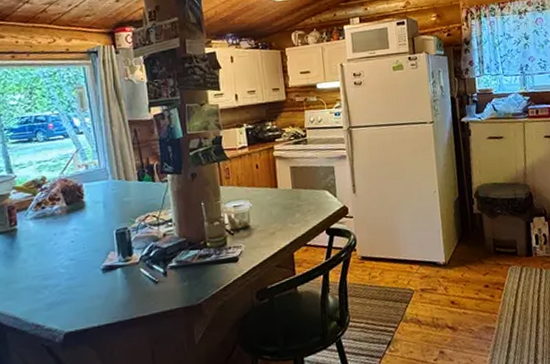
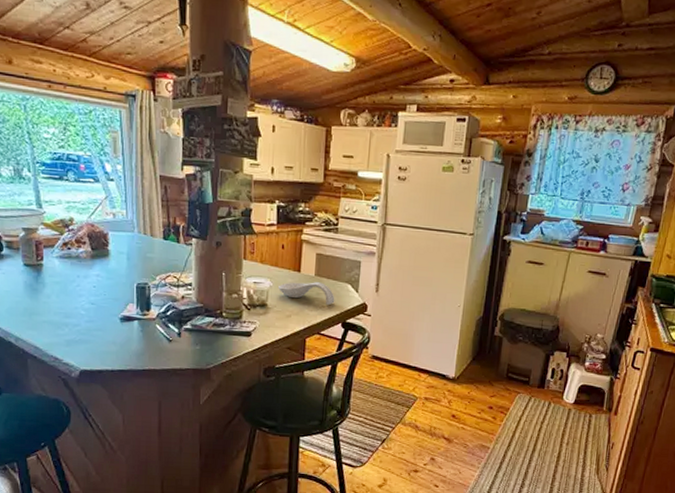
spoon rest: none [258,194,316,216] -> present [279,282,335,306]

